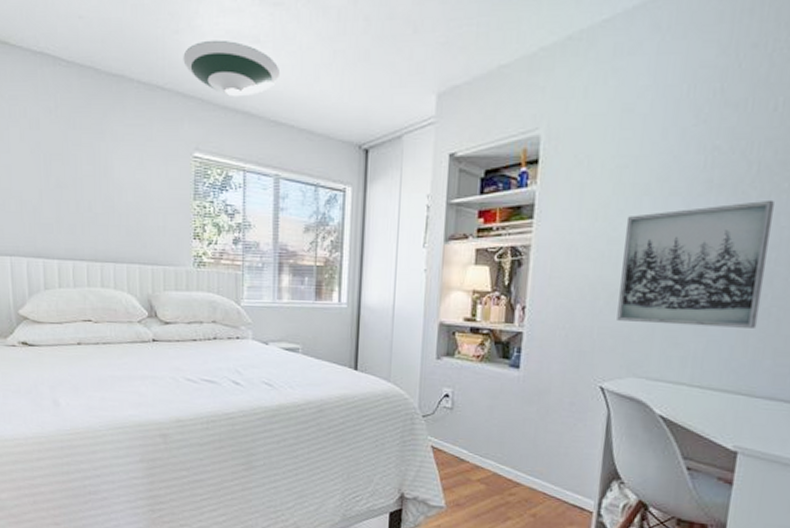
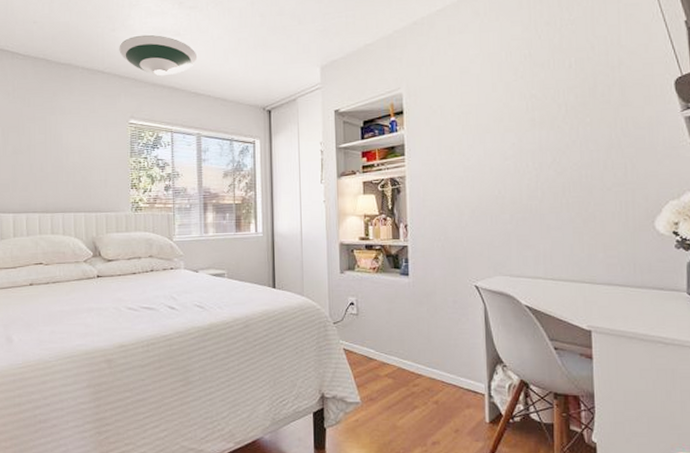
wall art: present [617,199,774,328] -> none [477,131,587,231]

